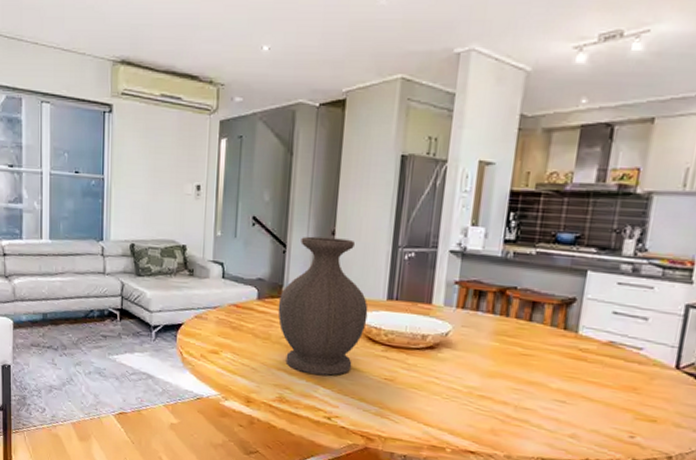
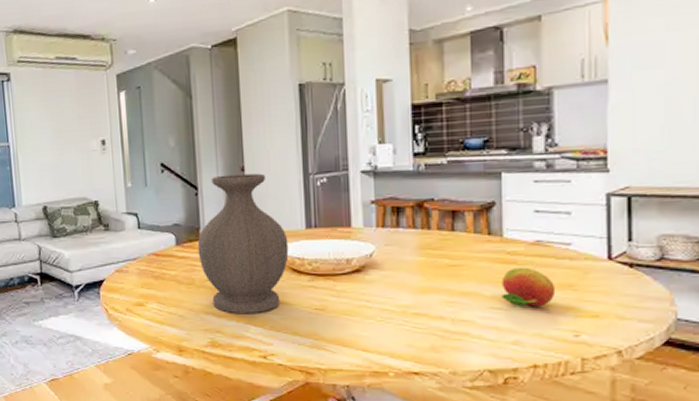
fruit: none [566,364,621,405] -> present [501,267,556,307]

